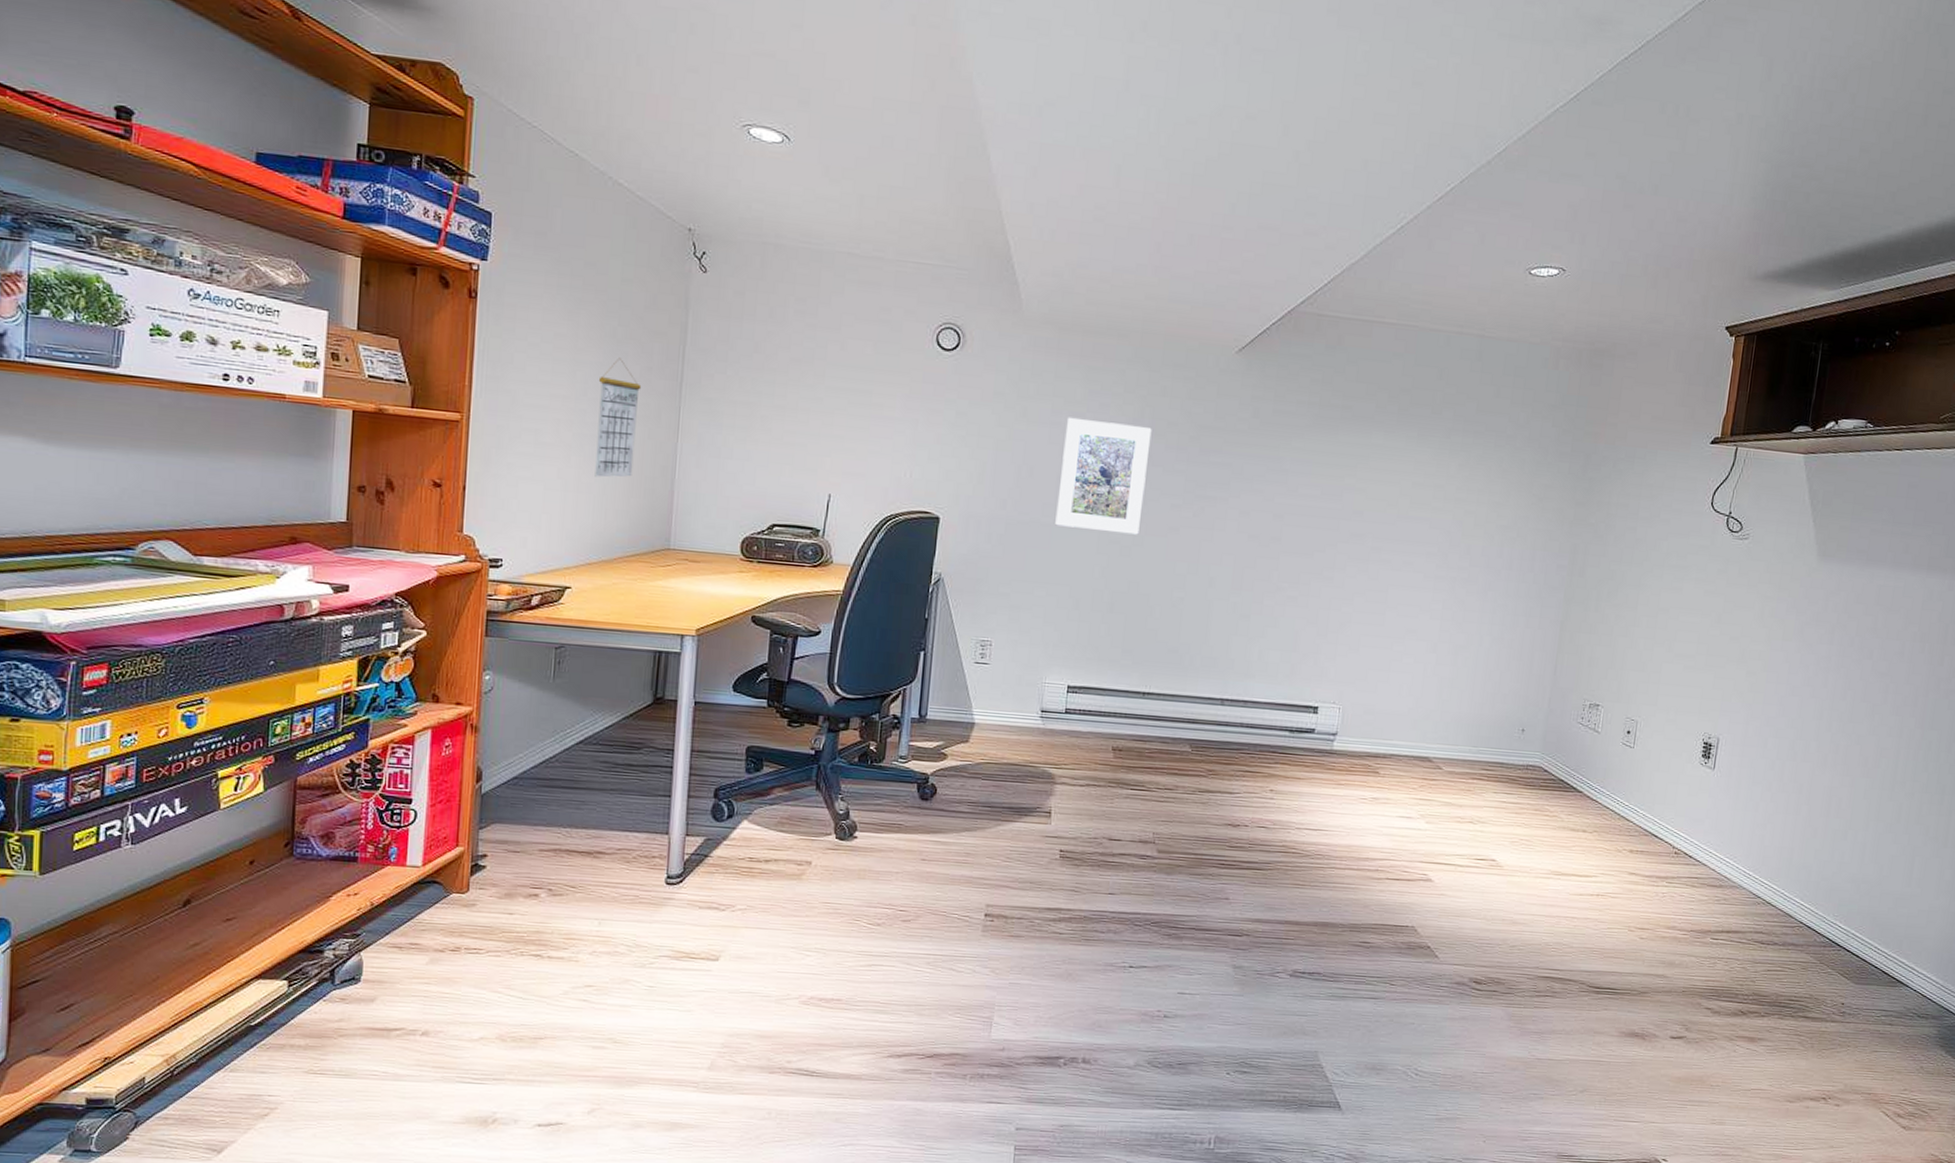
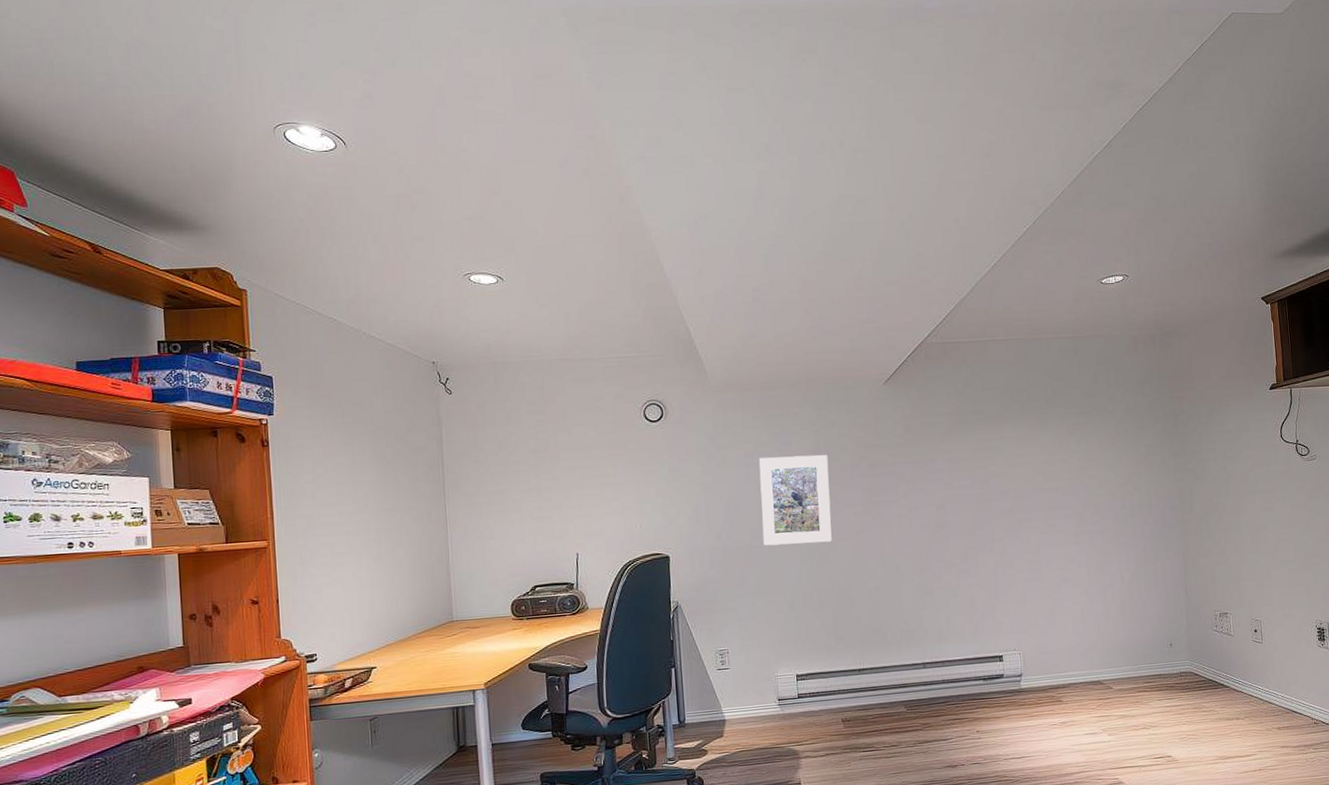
calendar: present [595,357,642,478] -> none [376,473,414,573]

